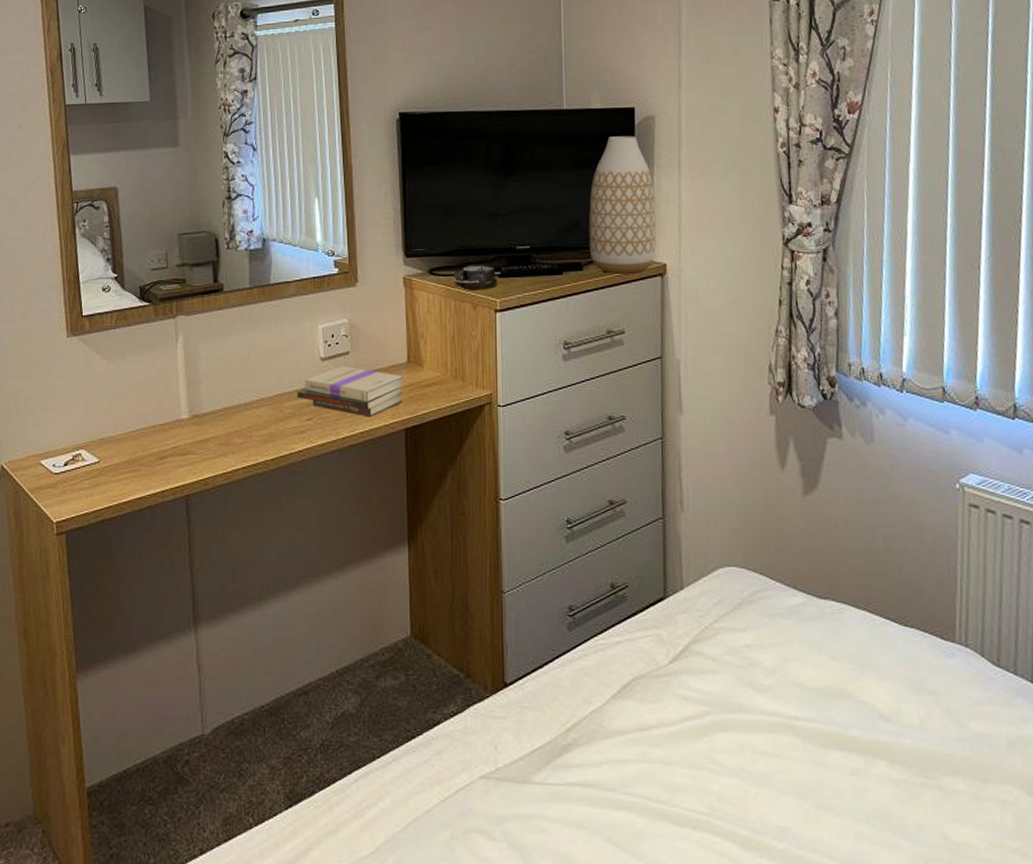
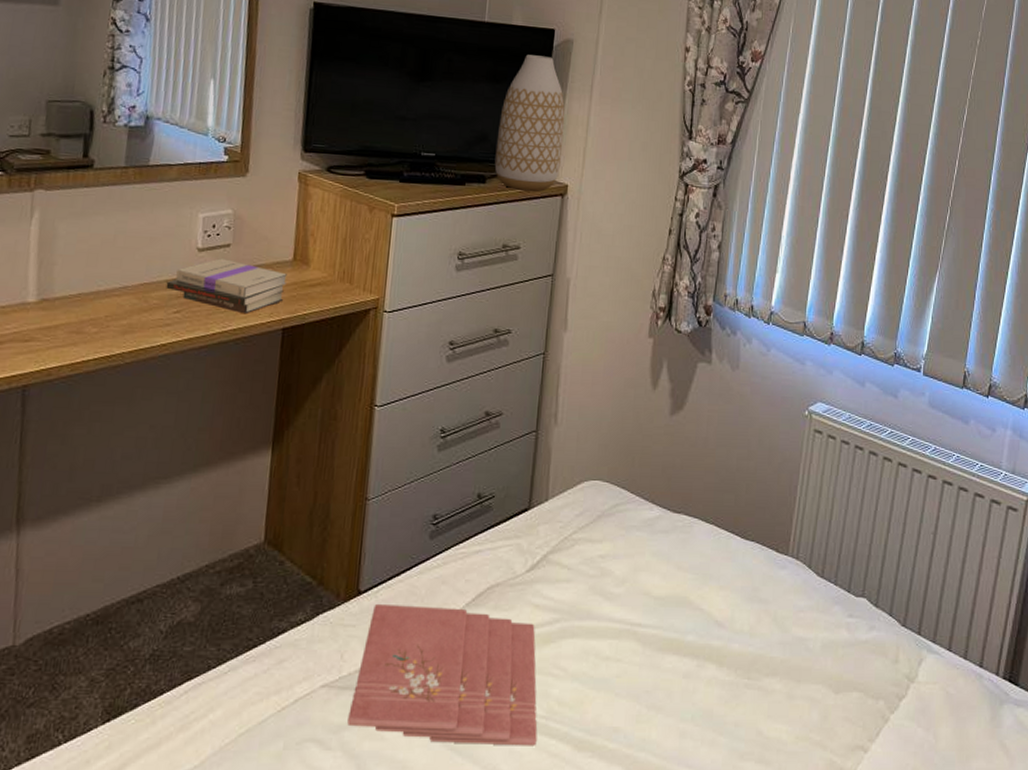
alarm clock: present [453,263,501,291] -> none [352,166,403,193]
towel: none [509,695,701,844] -> present [347,603,538,746]

